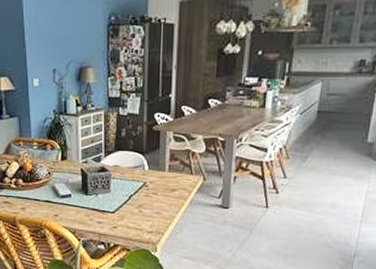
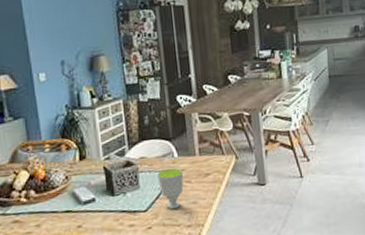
cup: none [127,180,152,216] -> present [157,168,184,210]

